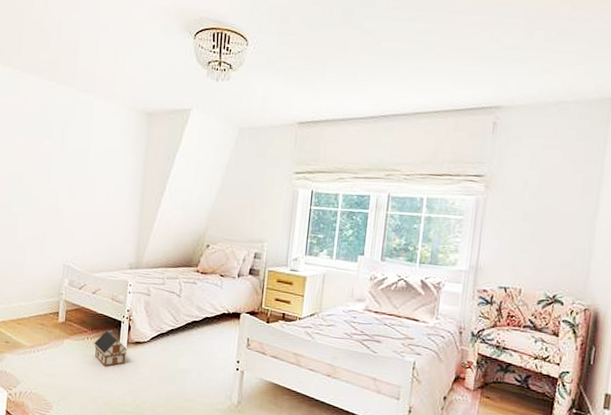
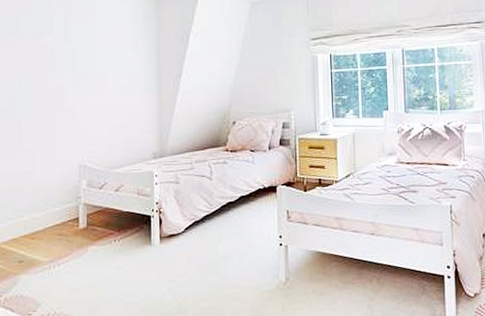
toy house: present [94,329,128,367] -> none [122,226,161,269]

